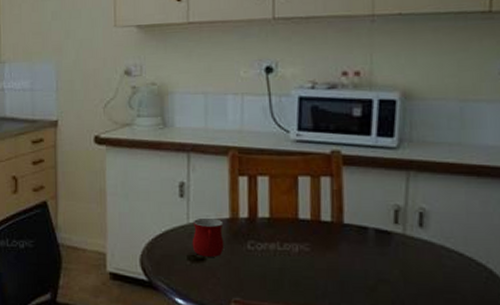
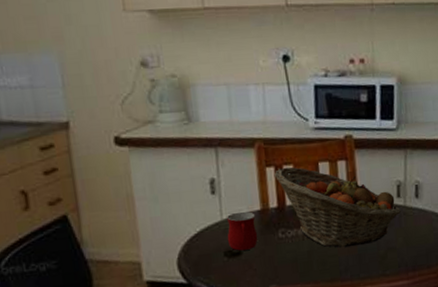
fruit basket: none [247,178,398,272] -> present [274,167,401,248]

